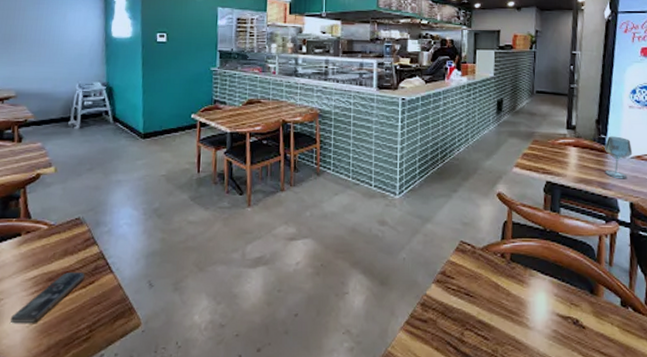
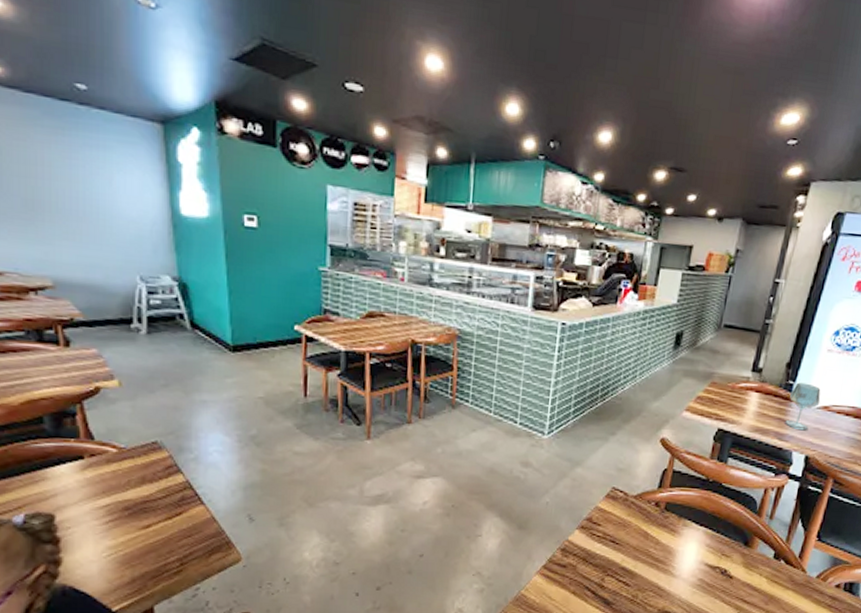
mobile phone: present [10,272,85,324] -> none [82,502,170,555]

